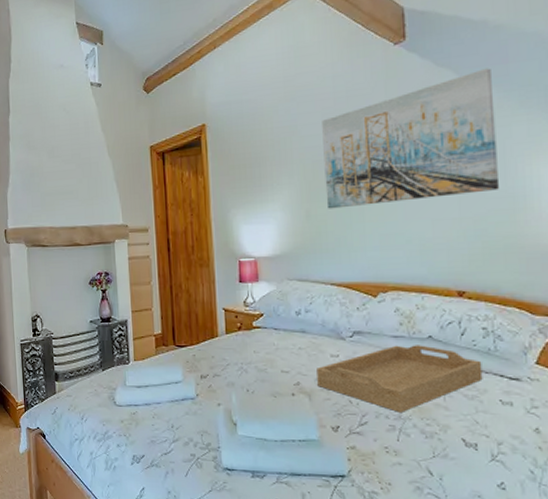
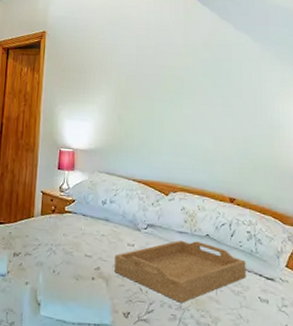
wall art: present [322,68,499,209] -> none [134,26,261,119]

